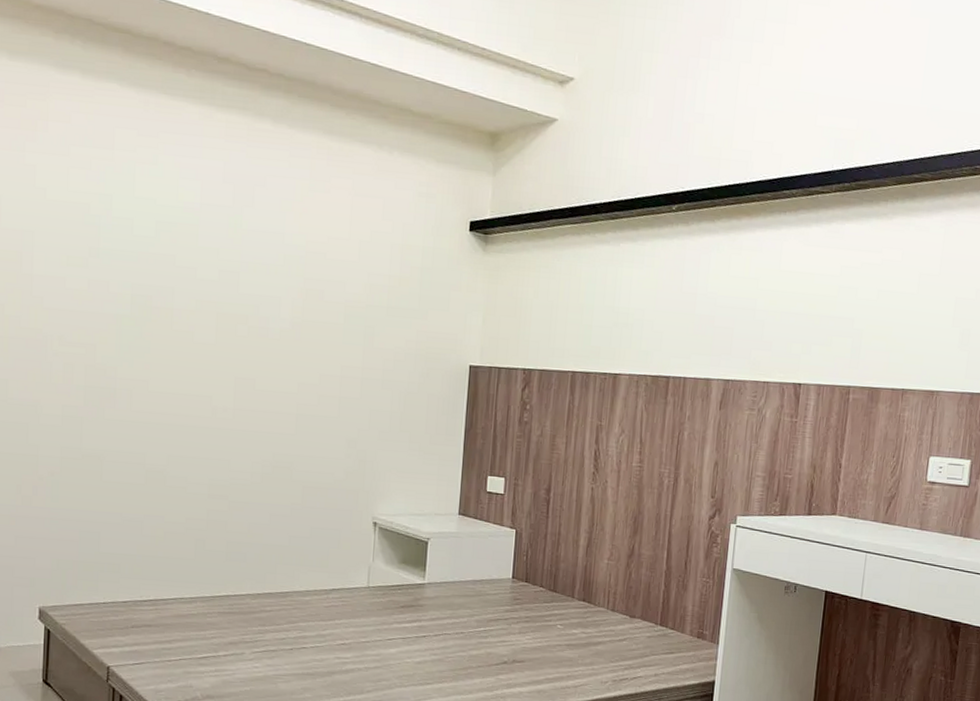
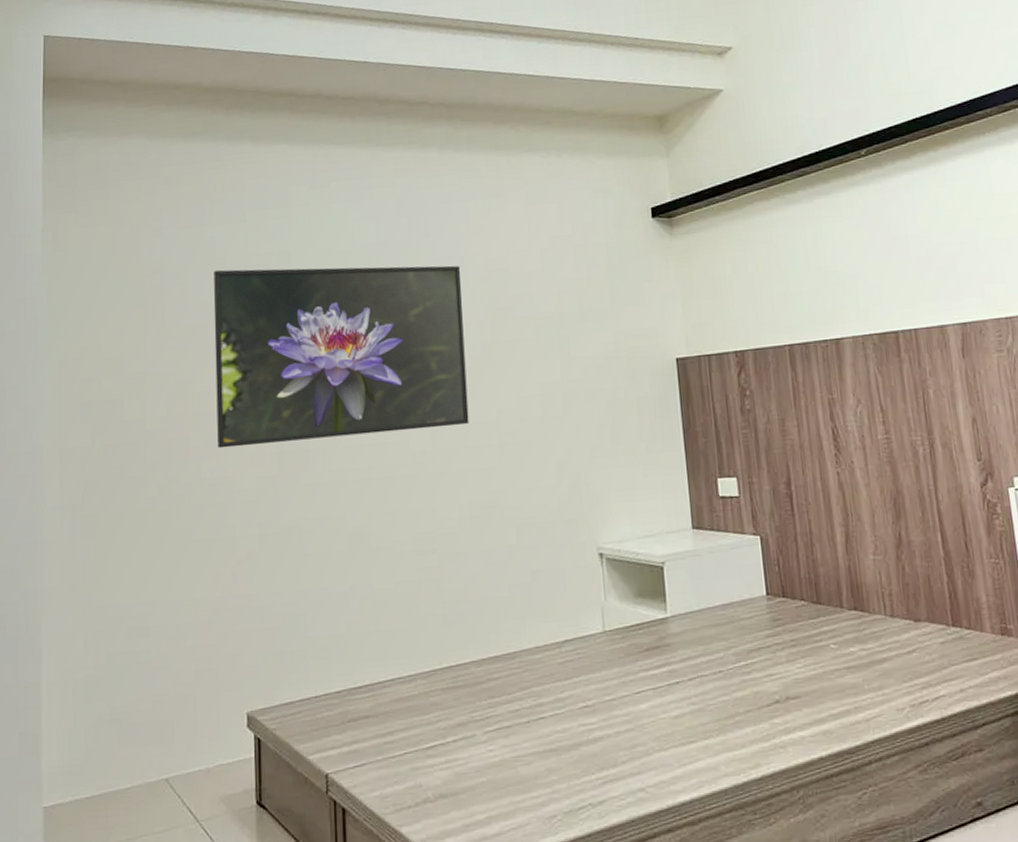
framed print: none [26,199,280,390] -> present [213,265,469,449]

